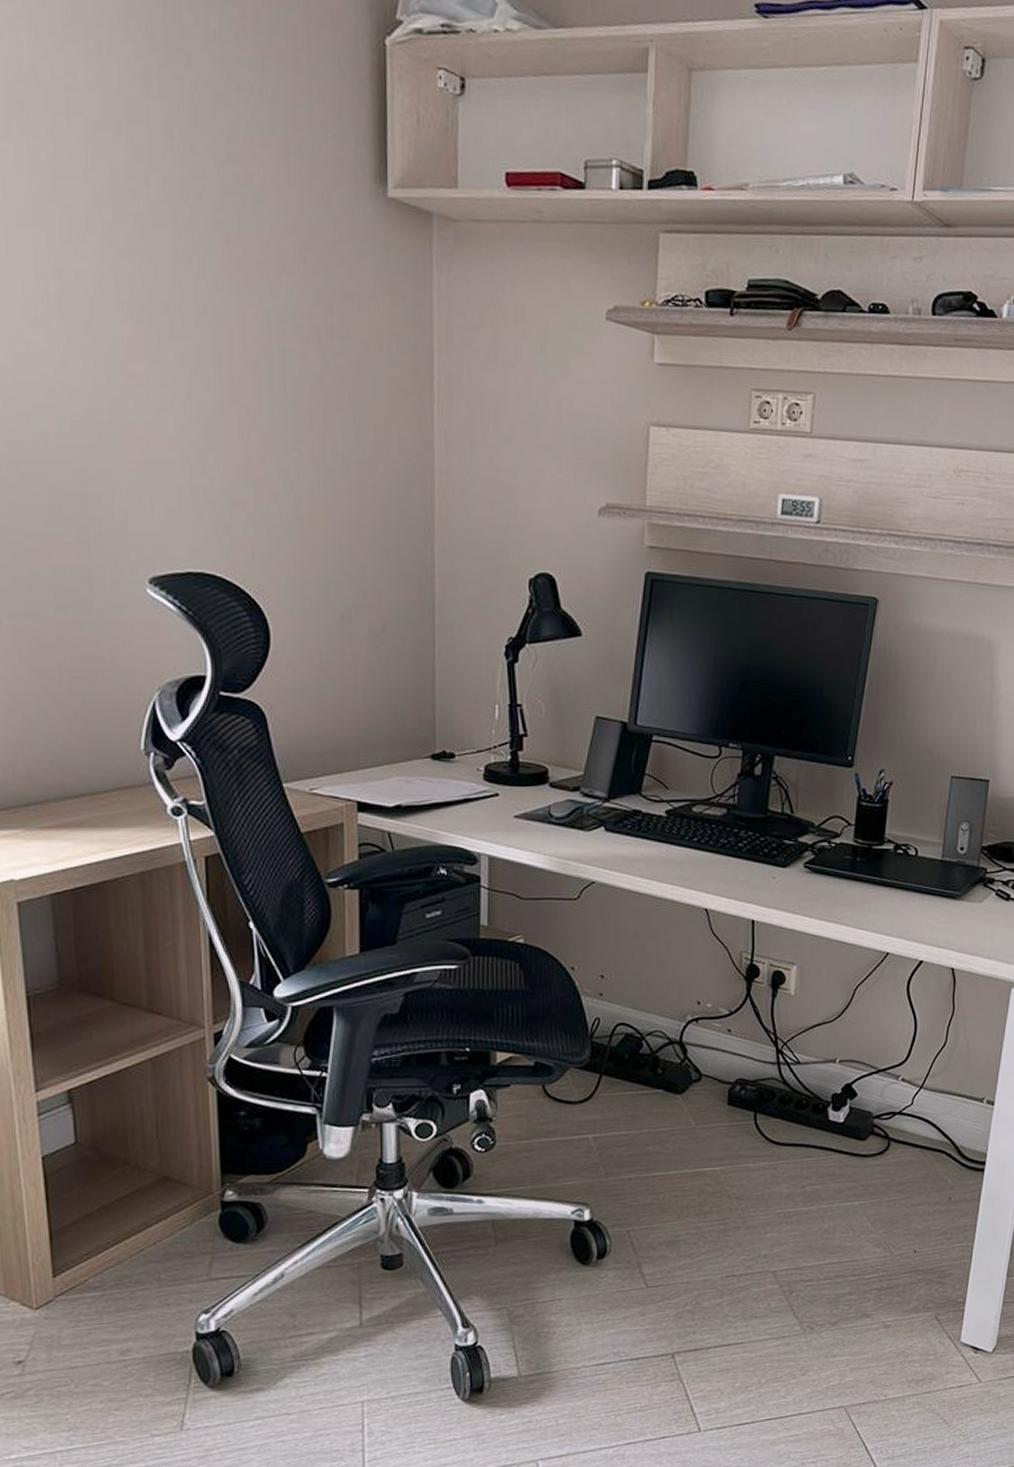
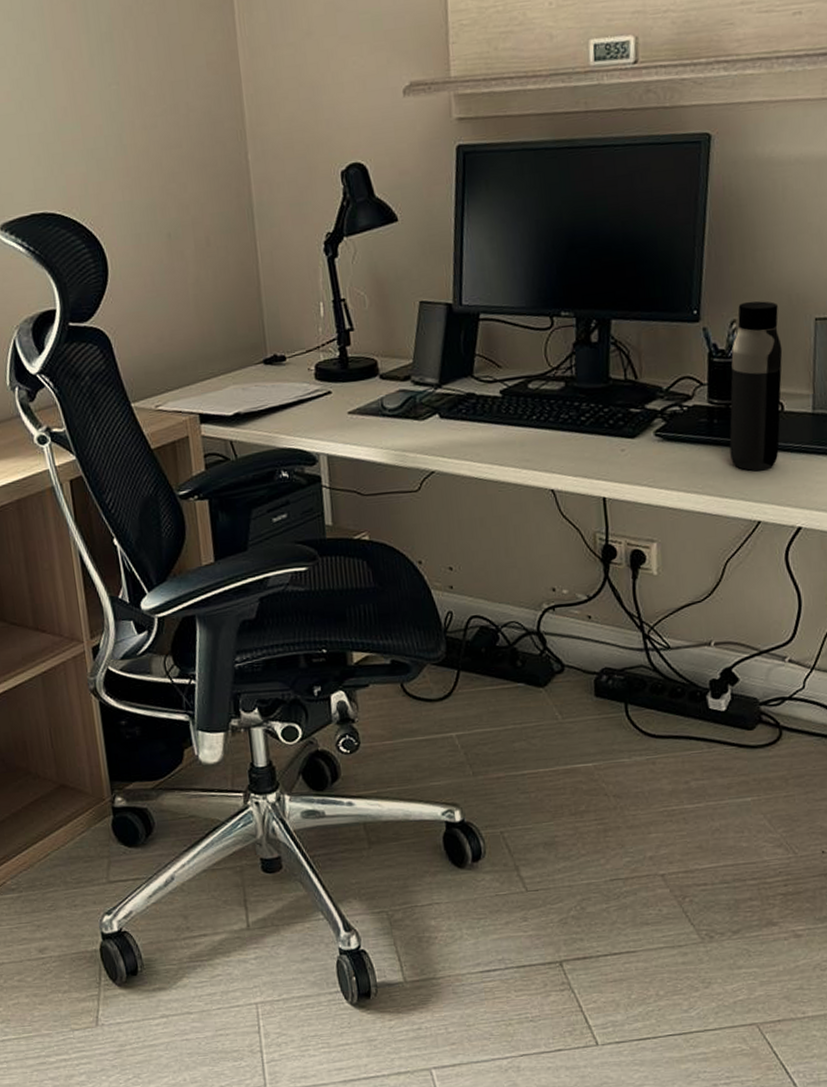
water bottle: none [868,754,922,908] -> present [729,301,783,471]

